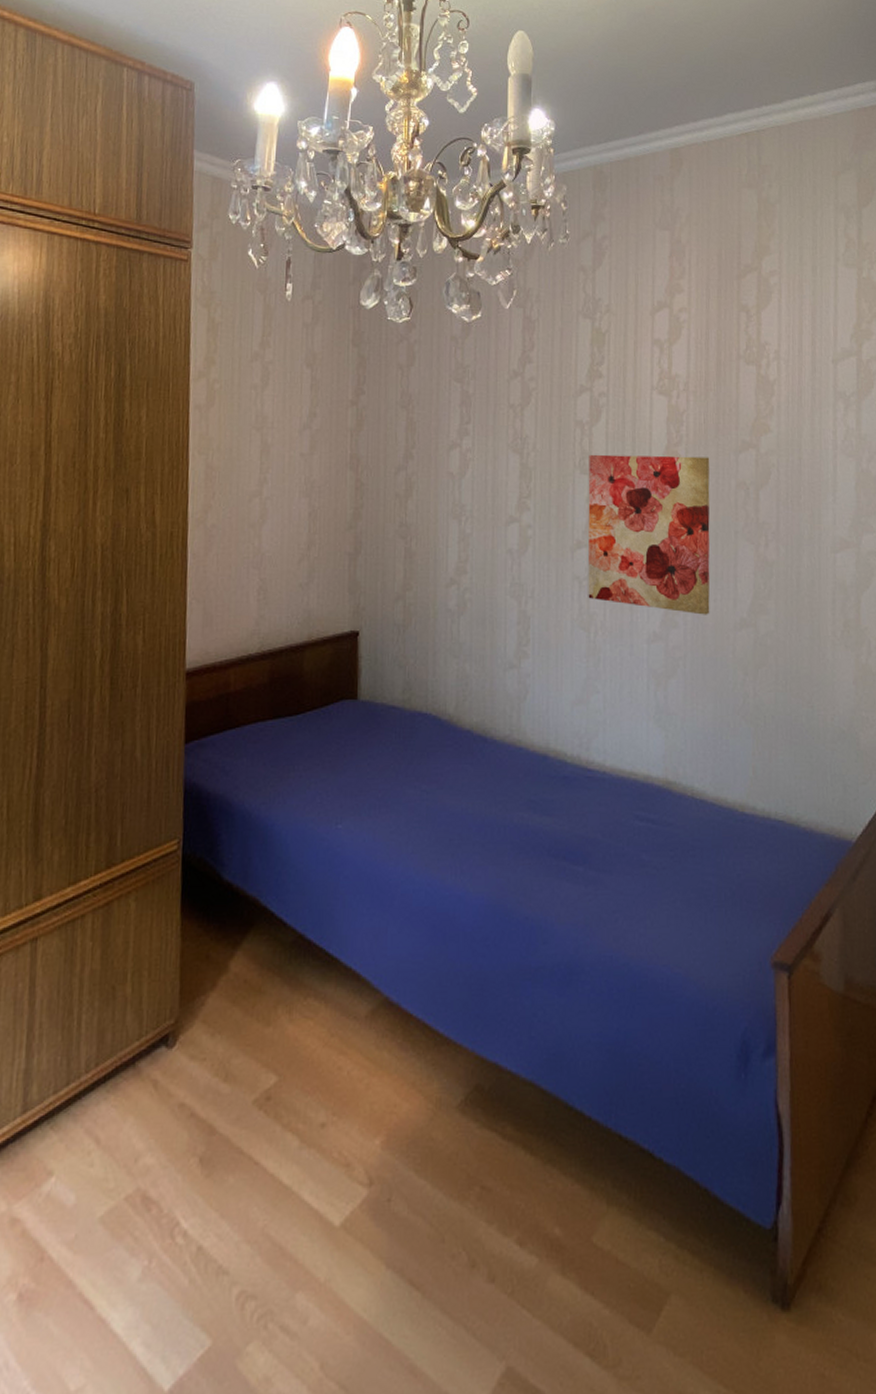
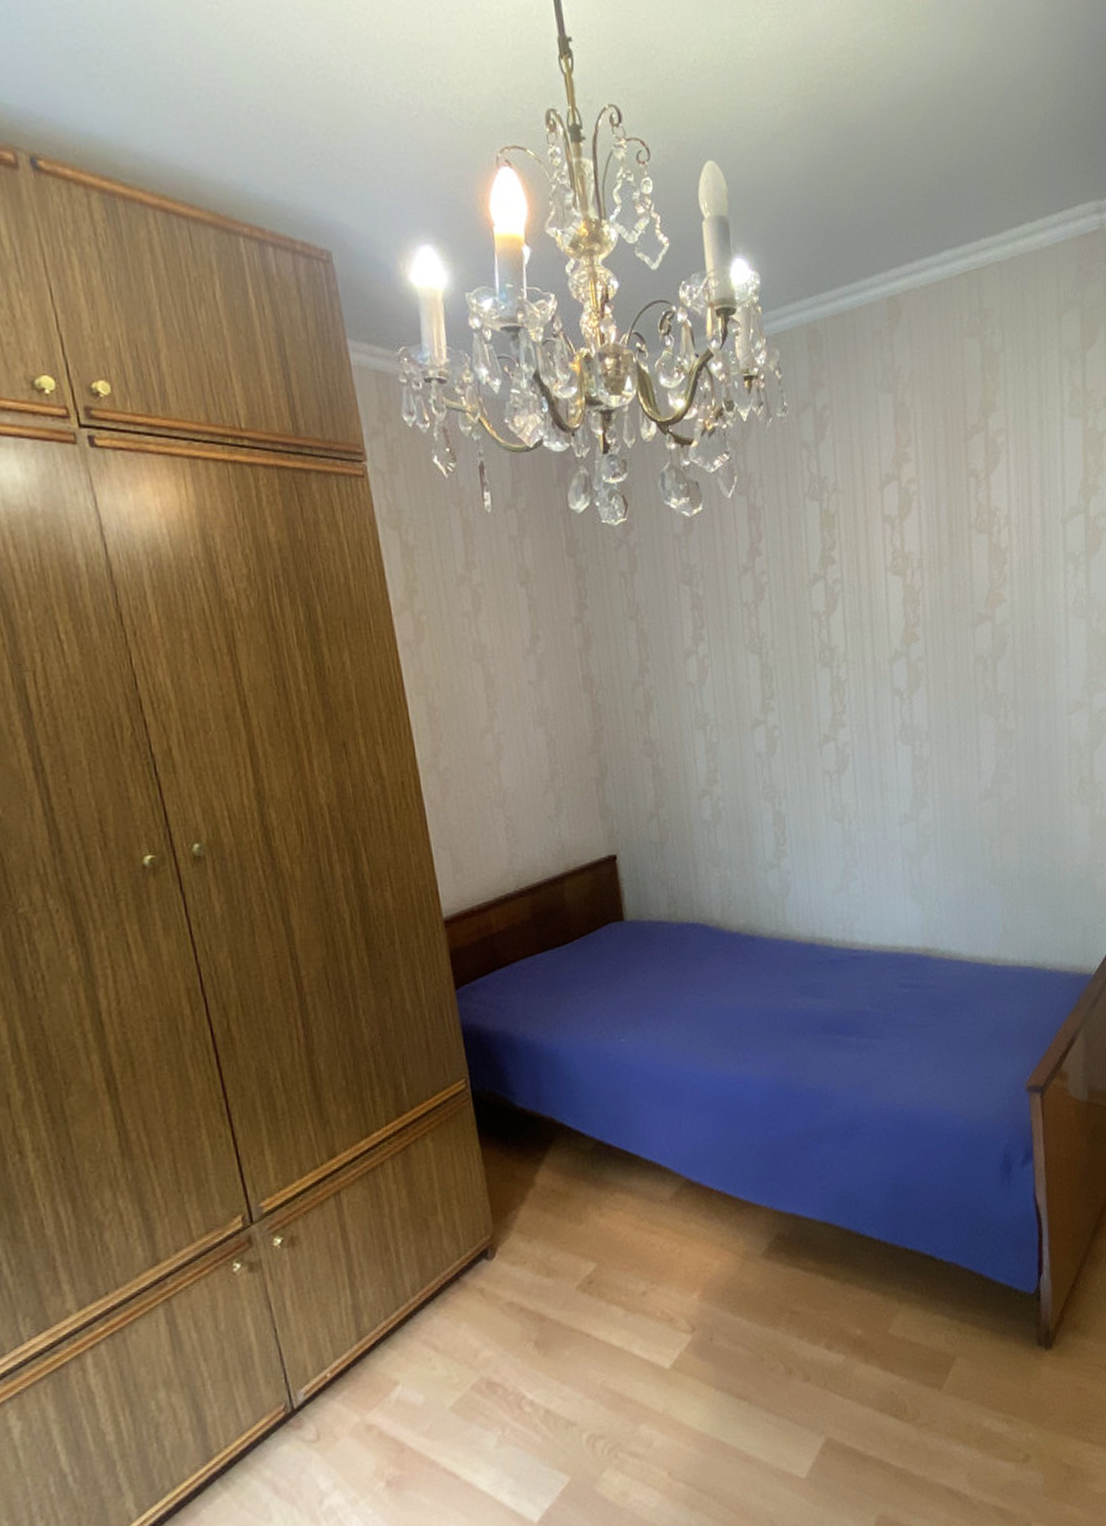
wall art: present [588,454,710,615] -> none [828,635,957,792]

